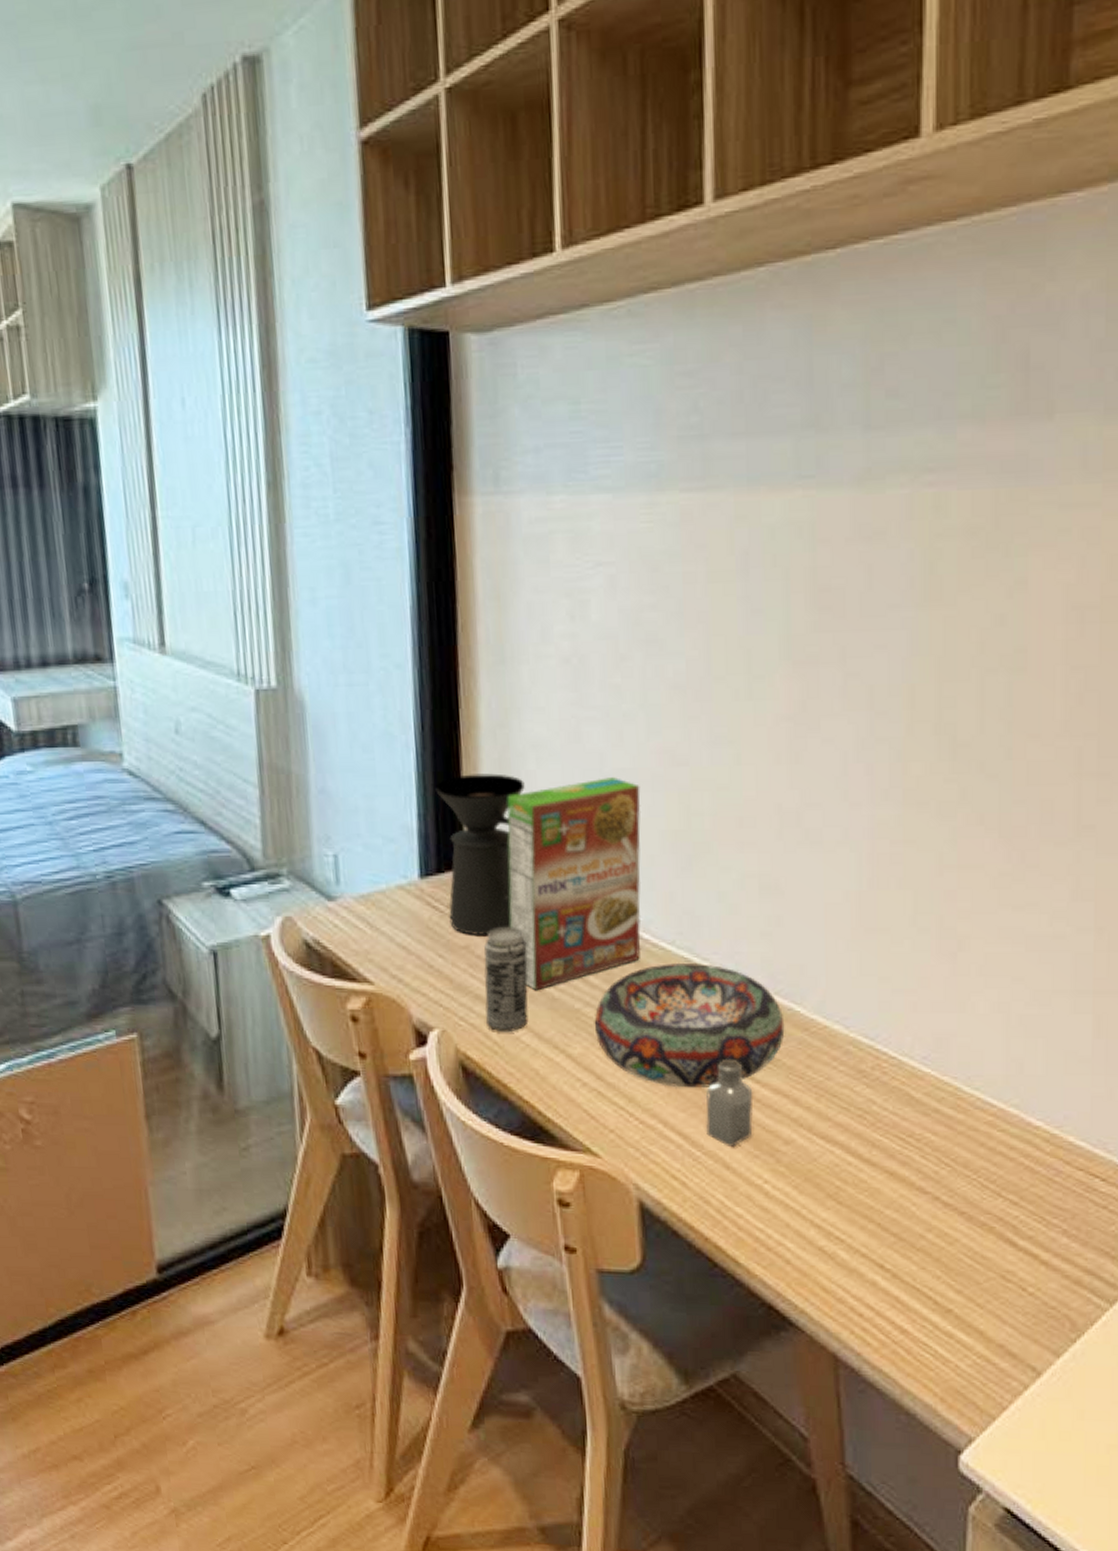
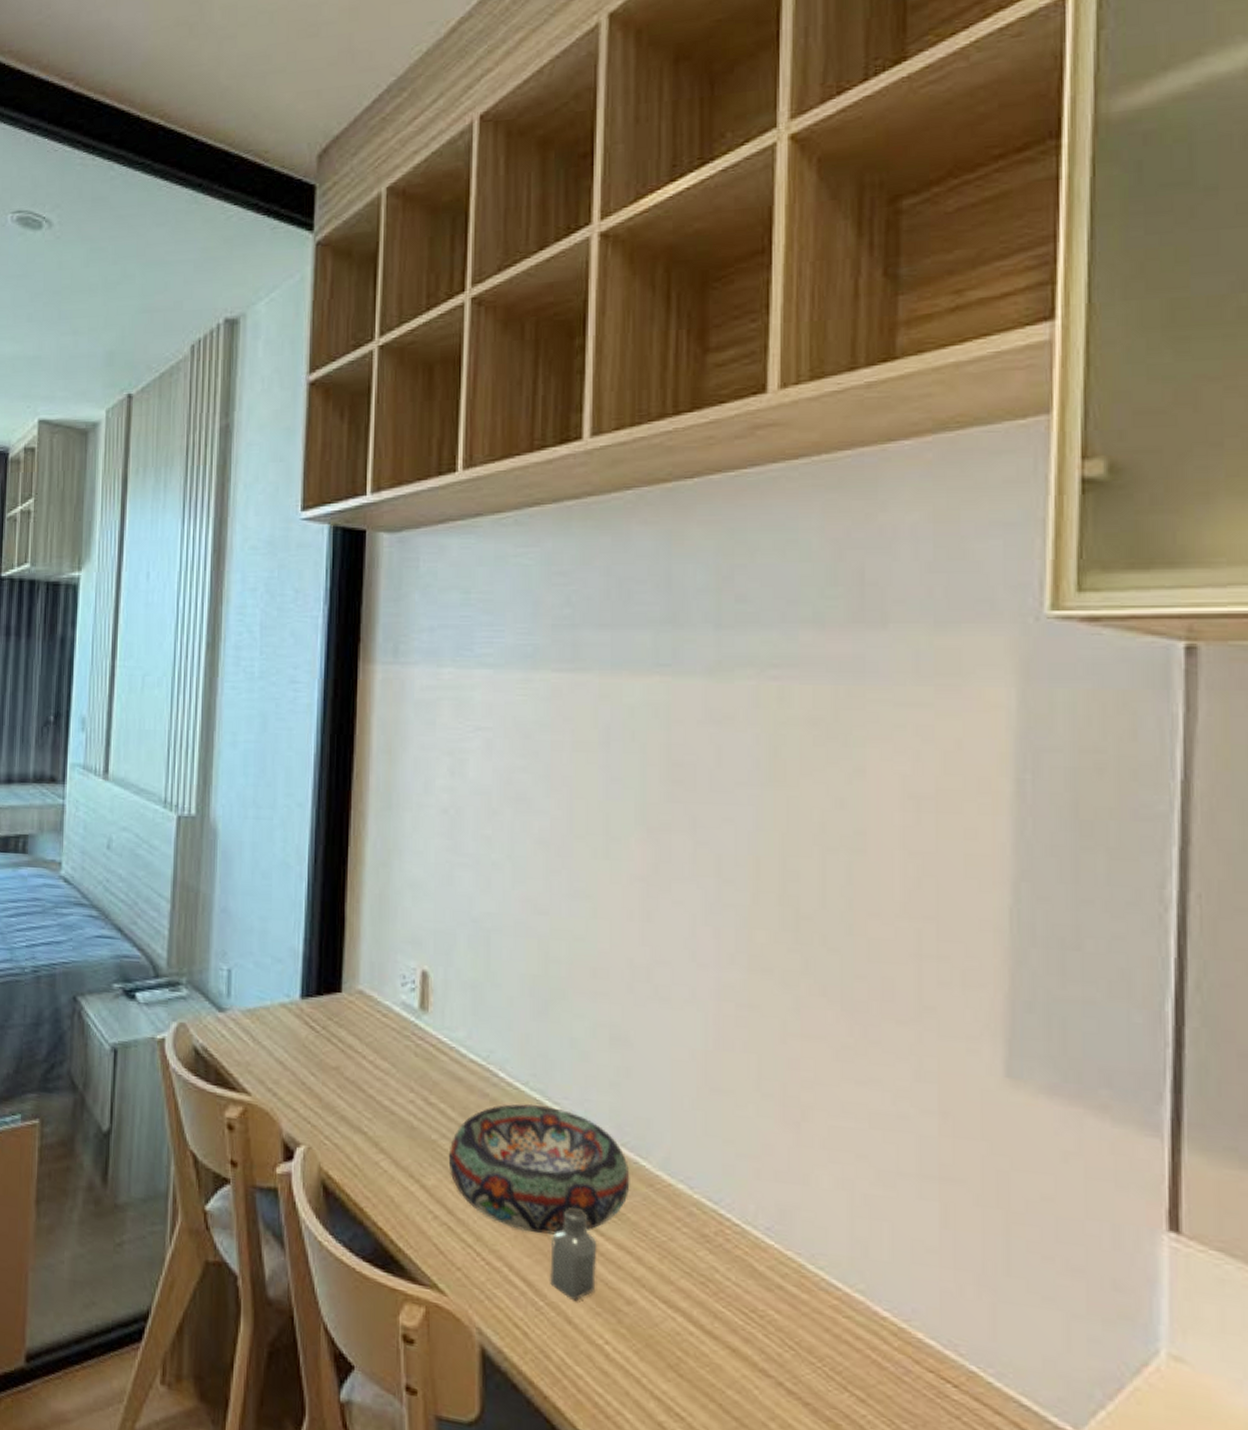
coffee maker: present [435,773,525,935] -> none [322,906,400,1059]
beverage can: present [483,928,529,1033] -> none [348,1052,392,1157]
cereal box: present [506,777,641,991] -> none [378,920,504,1118]

